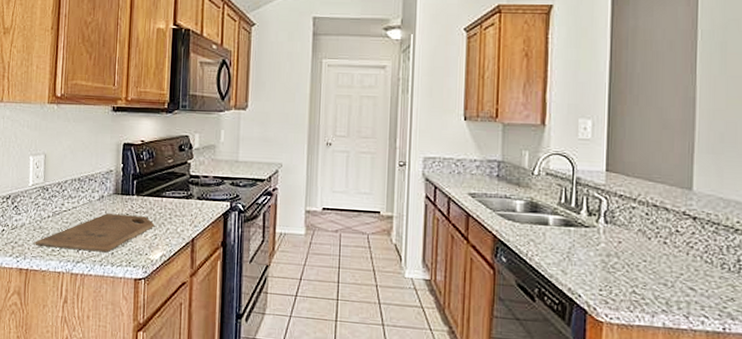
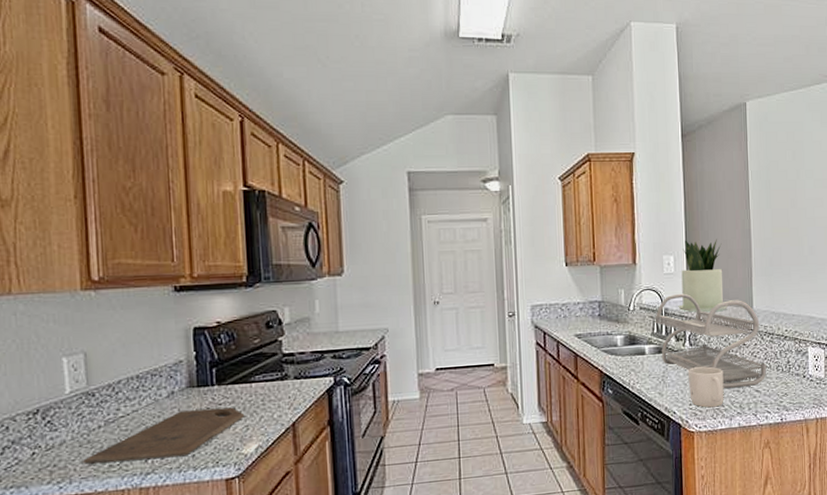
dish rack: none [563,162,707,282] -> present [655,293,767,388]
planter: none [593,103,658,189] -> present [678,239,728,313]
mug: none [600,248,647,299] -> present [688,366,724,408]

